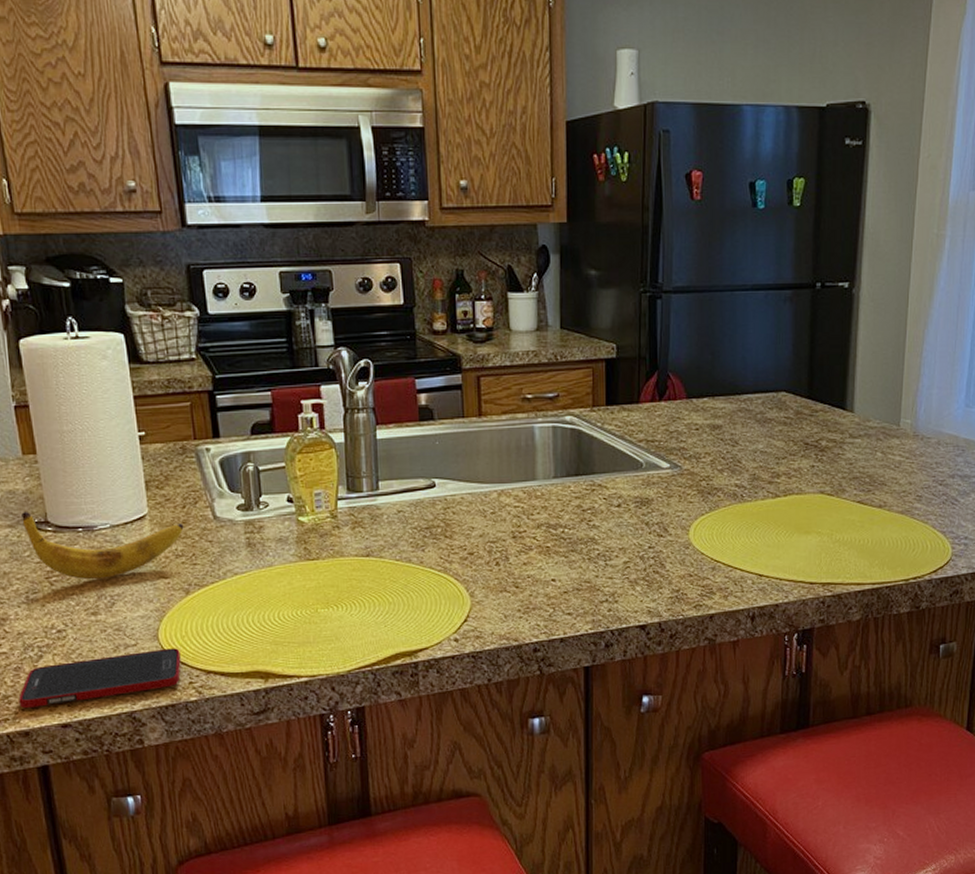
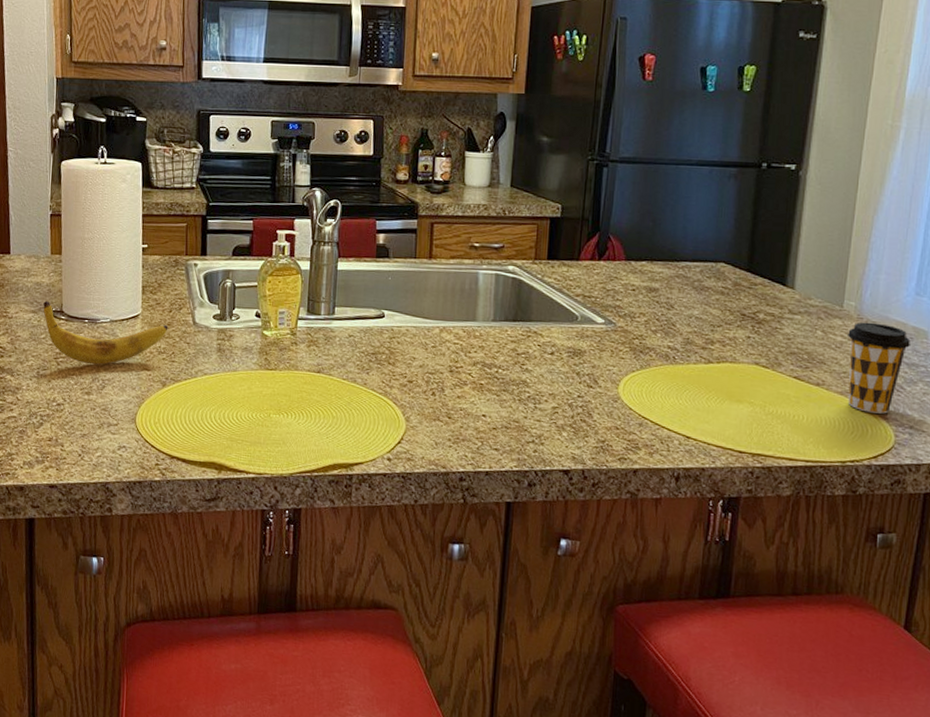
cell phone: present [19,648,181,709] -> none [19,431,152,467]
coffee cup: none [905,438,962,529] -> present [848,322,911,414]

